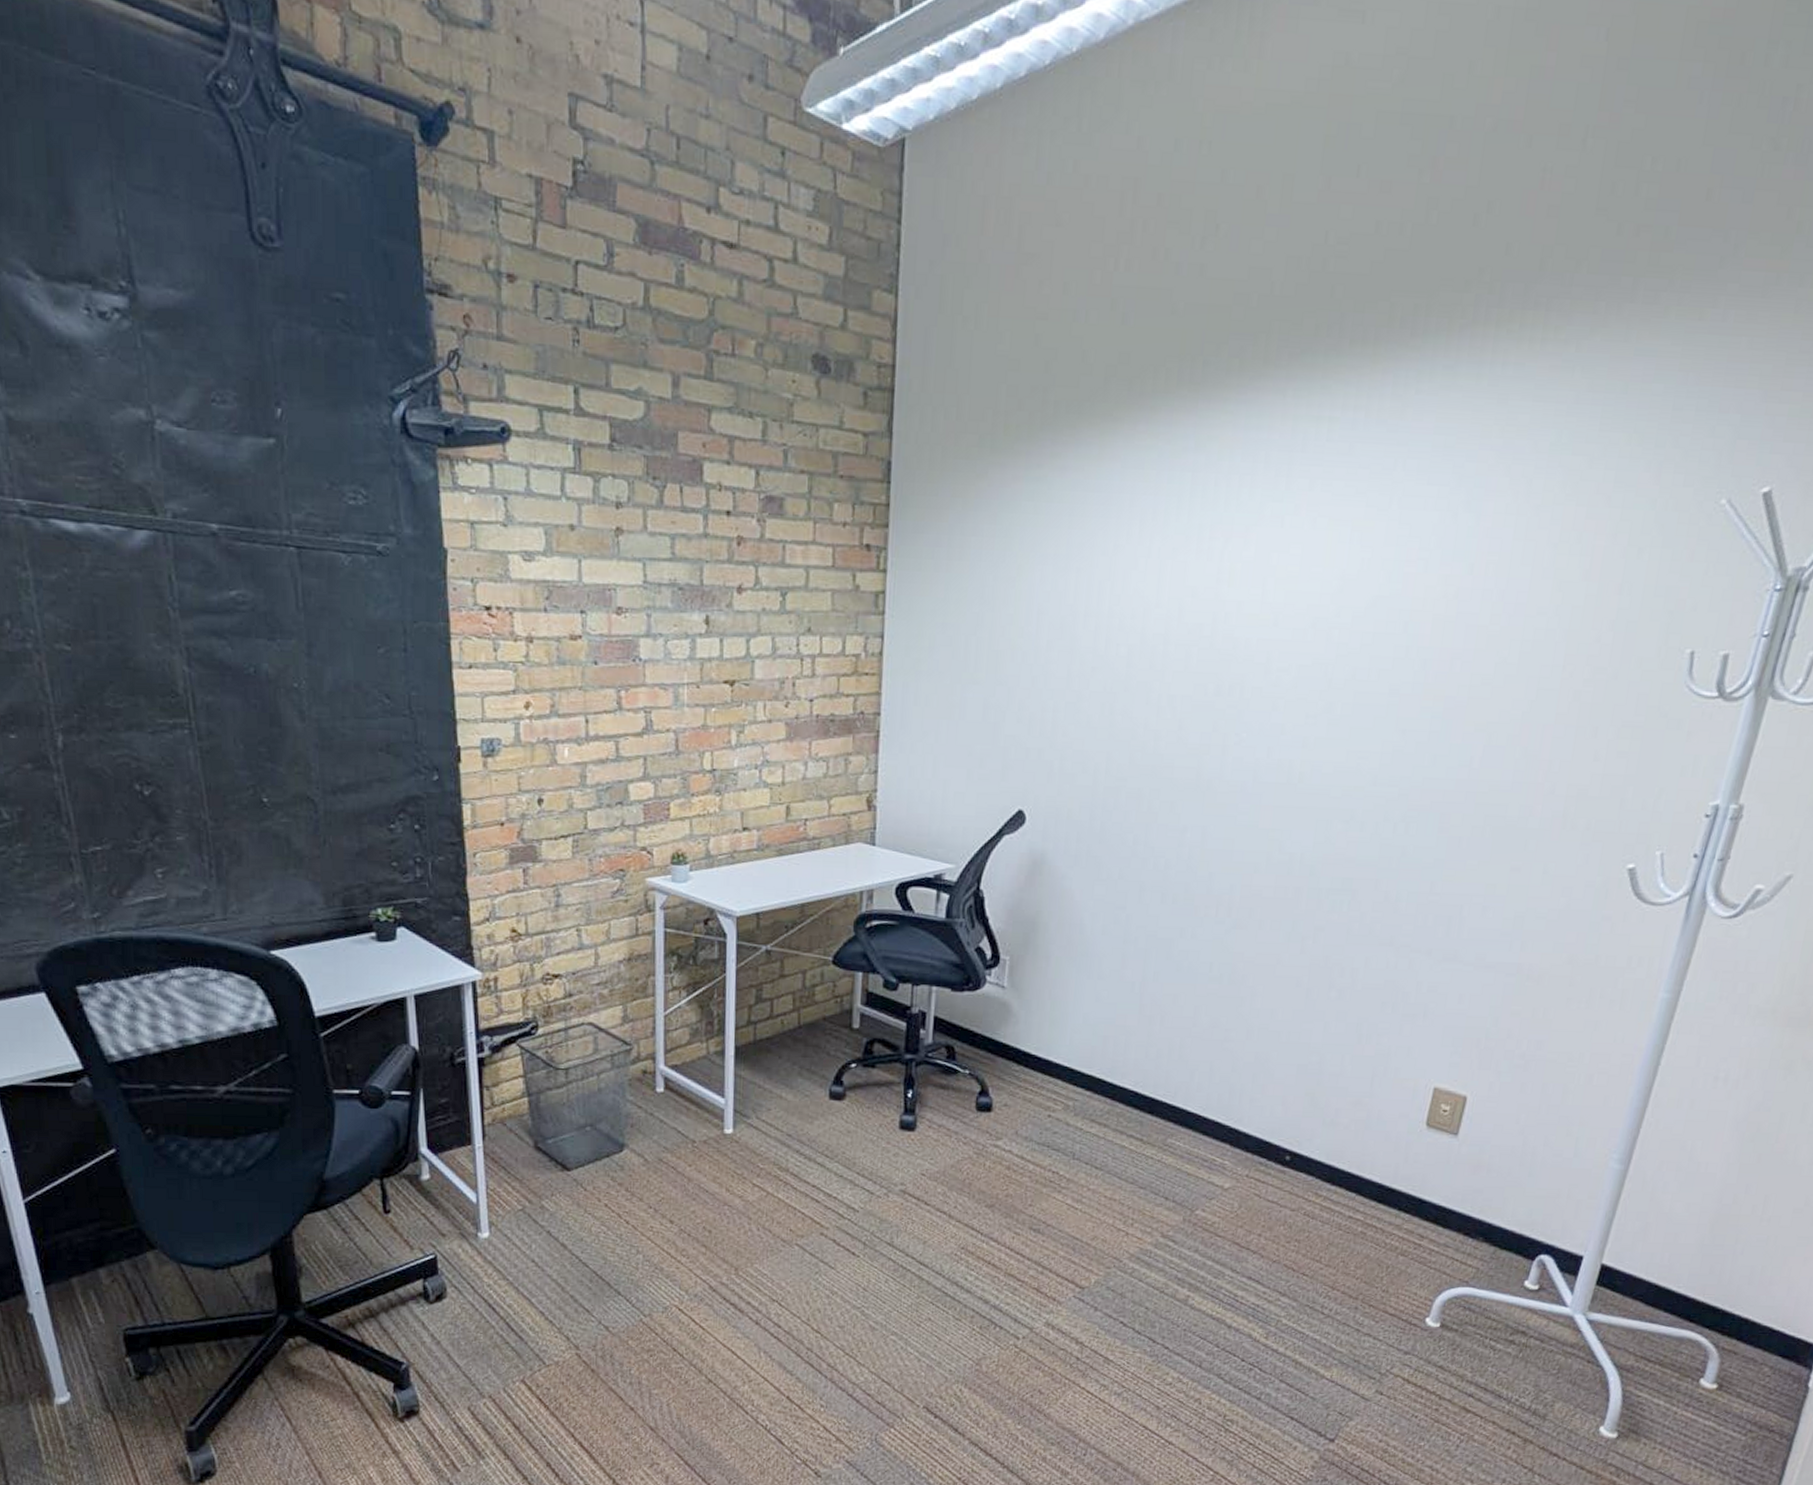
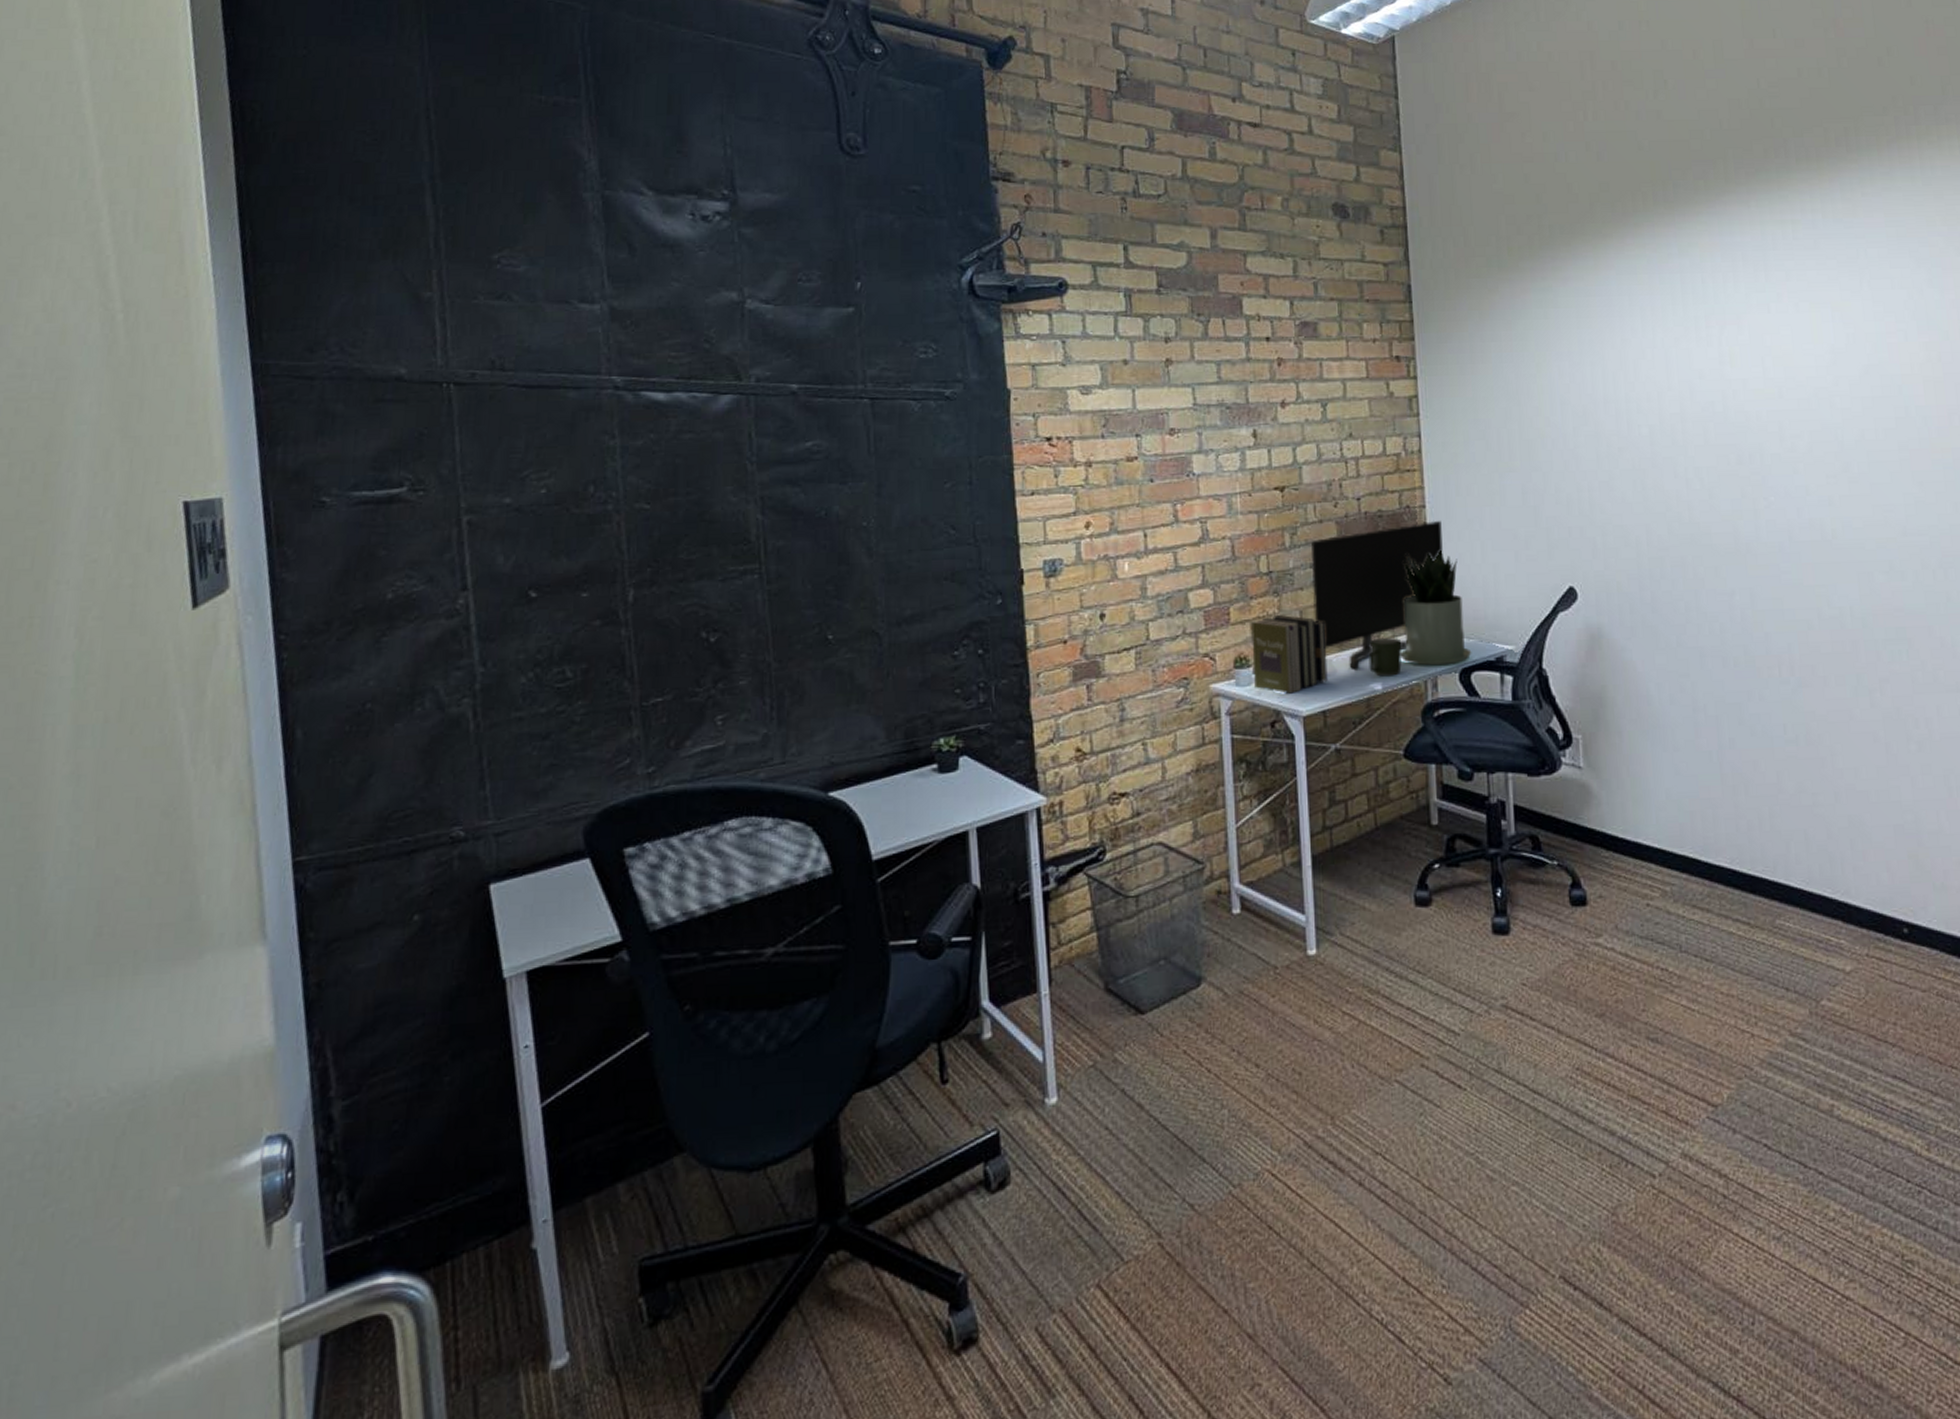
books: none [690,815,766,894] -> present [1251,615,1328,694]
computer monitor: none [755,729,895,876] -> present [1311,520,1443,670]
mug: none [806,845,841,885] -> present [1368,637,1402,677]
planter: none [838,760,911,878] -> present [1400,549,1472,666]

